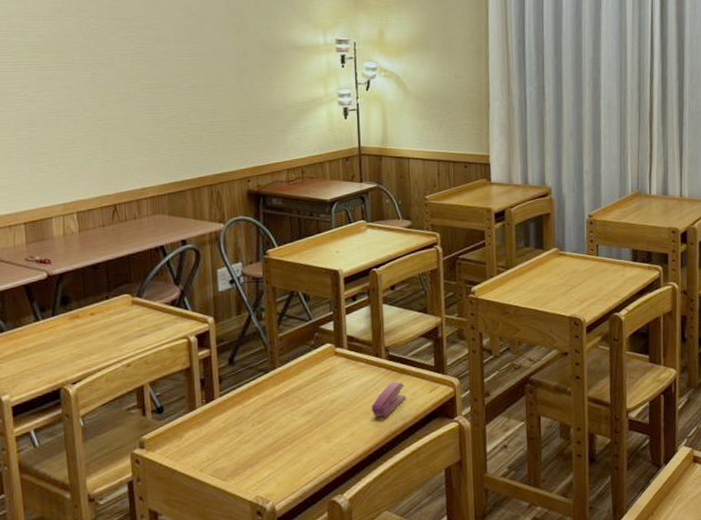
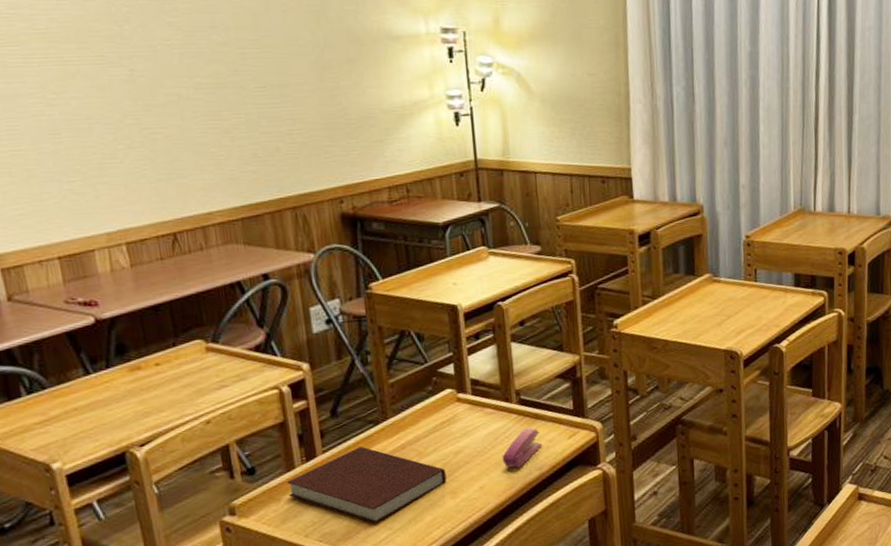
notebook: none [188,391,323,463] -> present [286,446,447,524]

